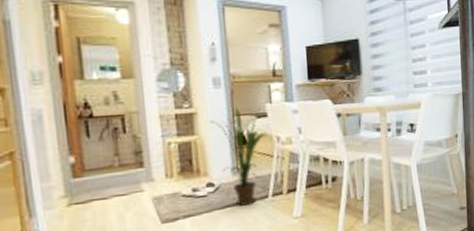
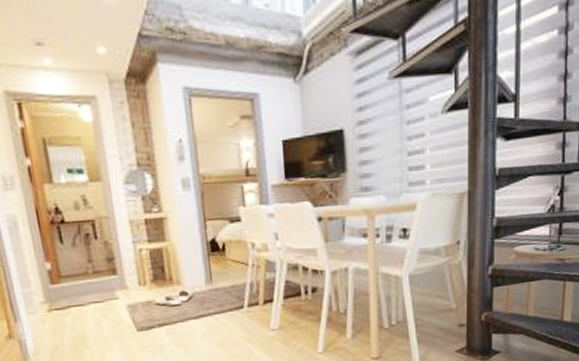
house plant: present [211,105,266,207] -> none [181,209,240,317]

